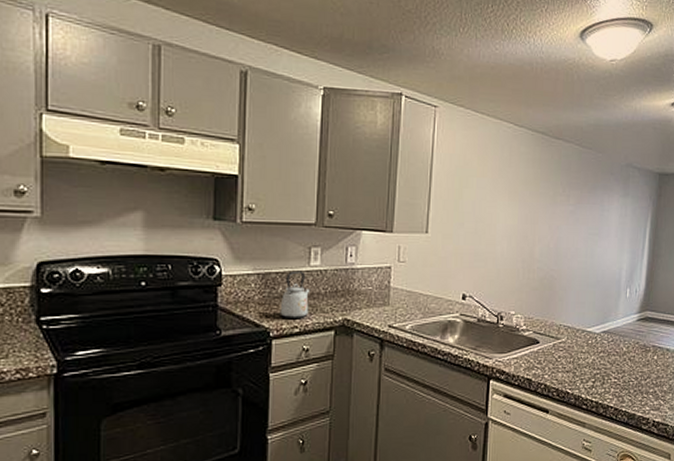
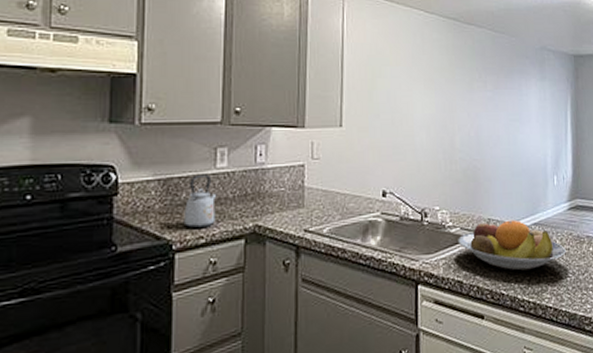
fruit bowl: none [530,324,631,373] -> present [458,218,566,271]

